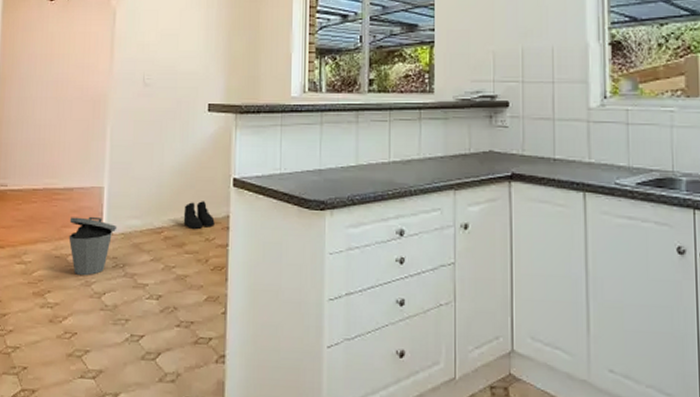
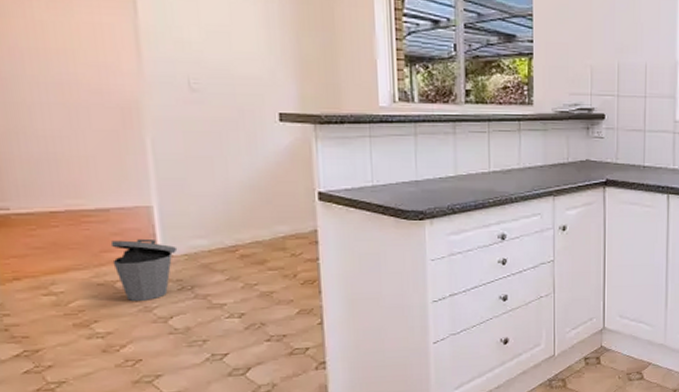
boots: present [183,201,215,229] -> none [261,216,300,245]

